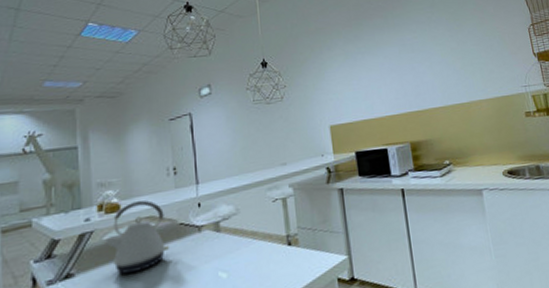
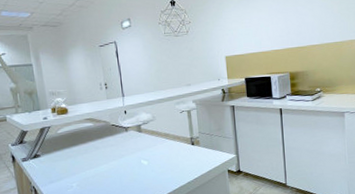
kettle: present [103,200,169,275] -> none [58,106,105,158]

